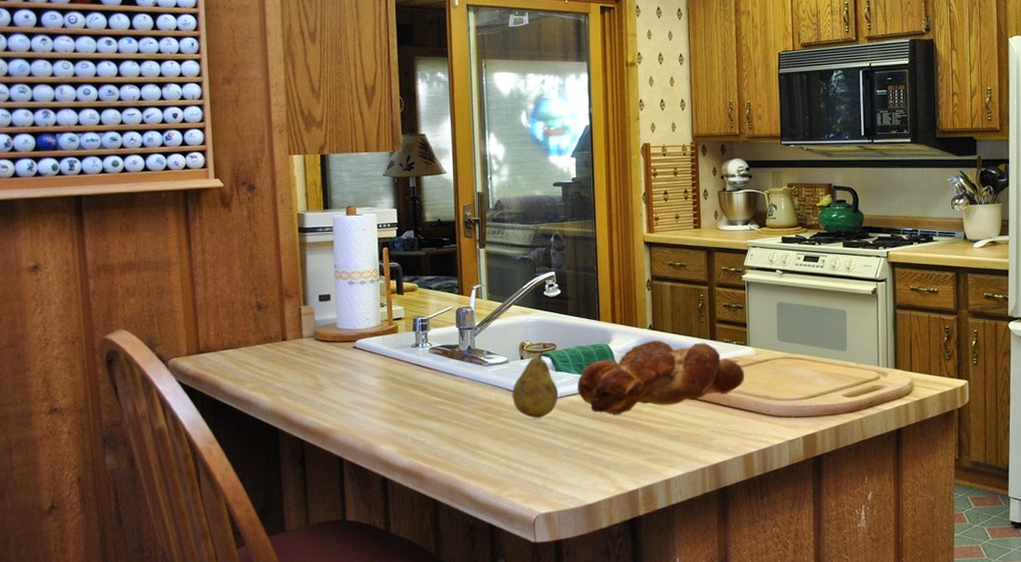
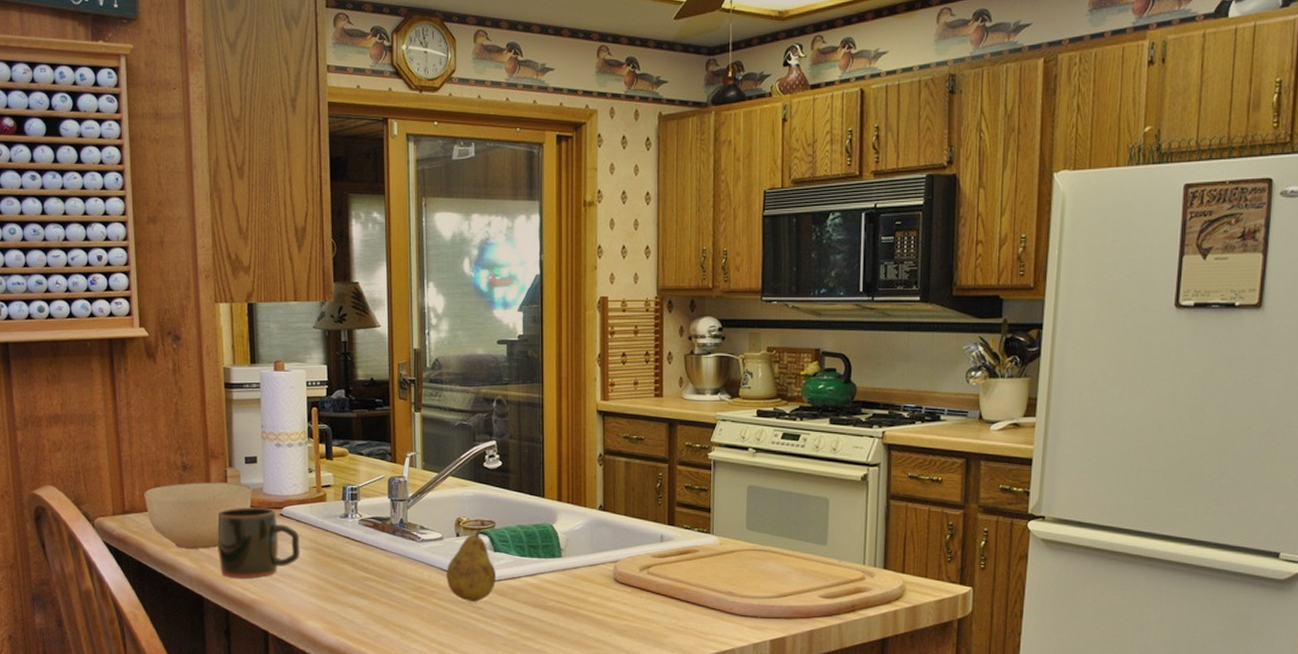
bowl: none [218,319,327,384] -> present [144,482,253,549]
mug: none [291,340,373,409] -> present [216,506,300,578]
bread loaf: present [577,340,745,415] -> none [516,523,706,604]

